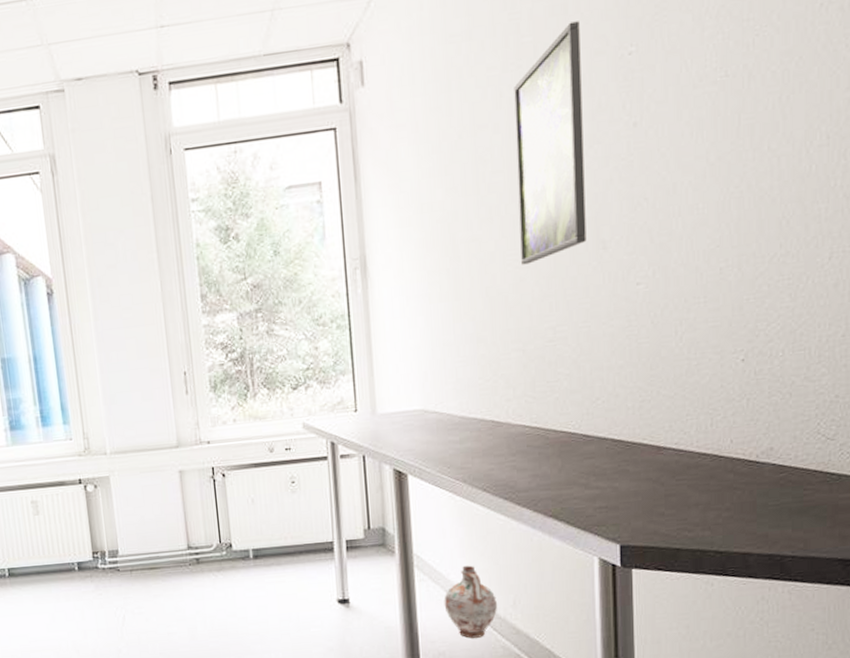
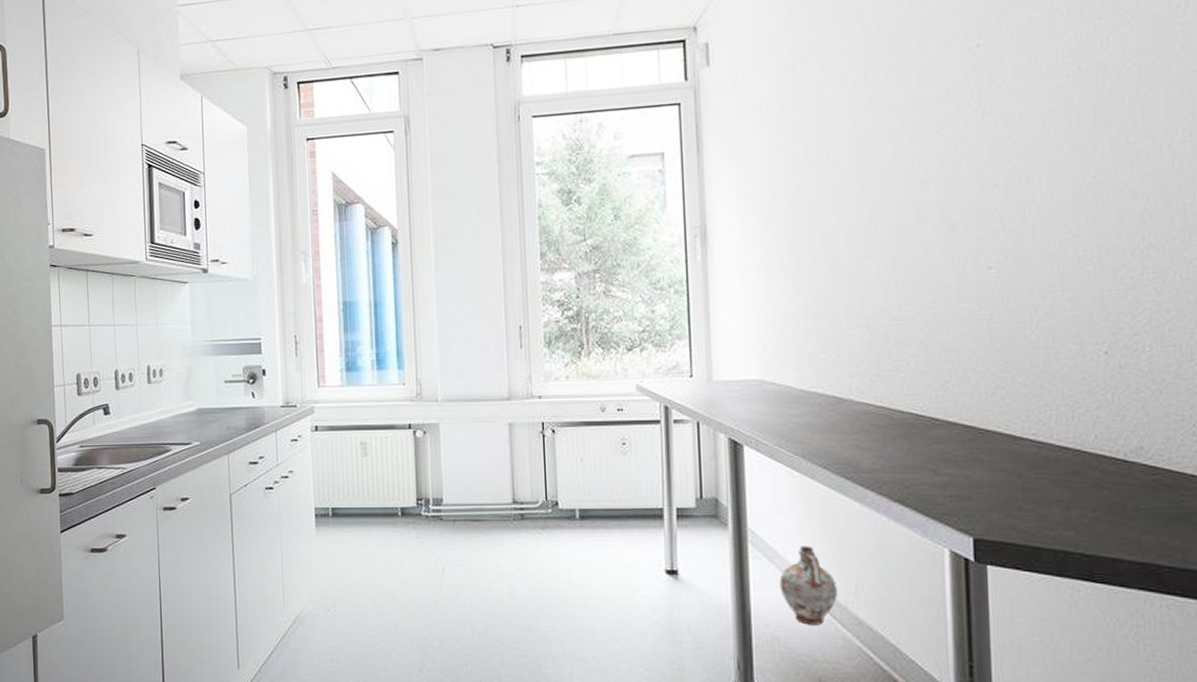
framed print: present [514,21,586,265] -> none [859,14,934,243]

